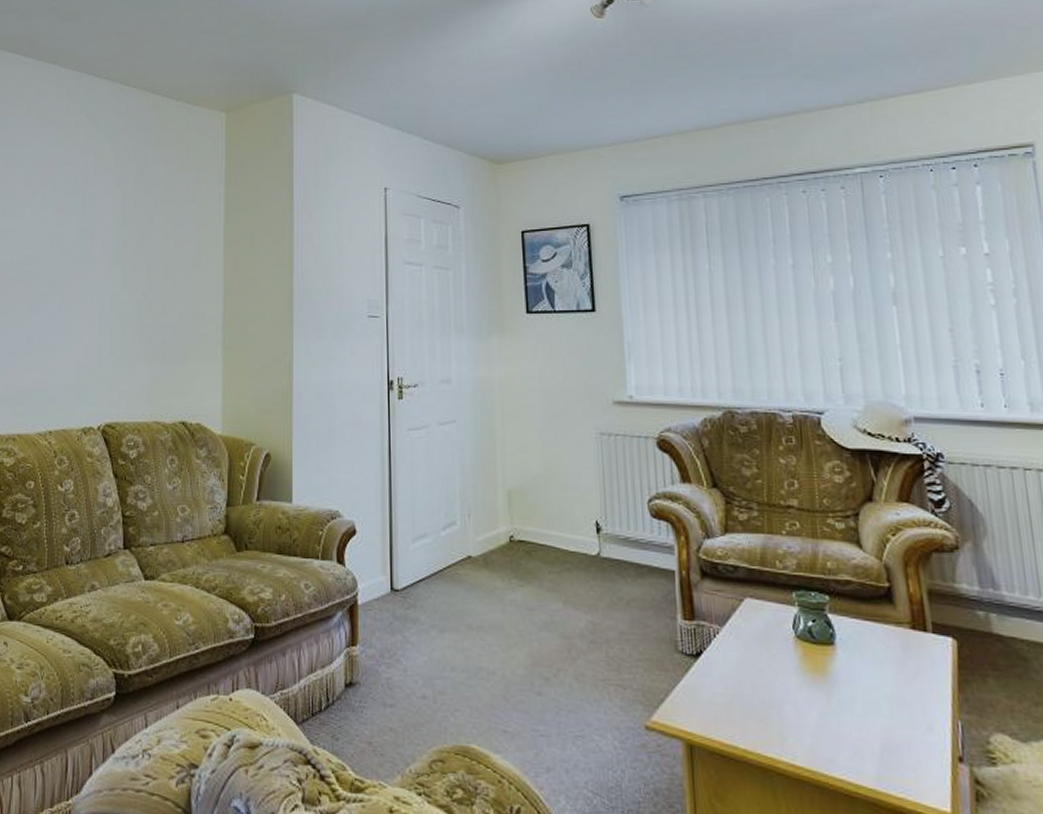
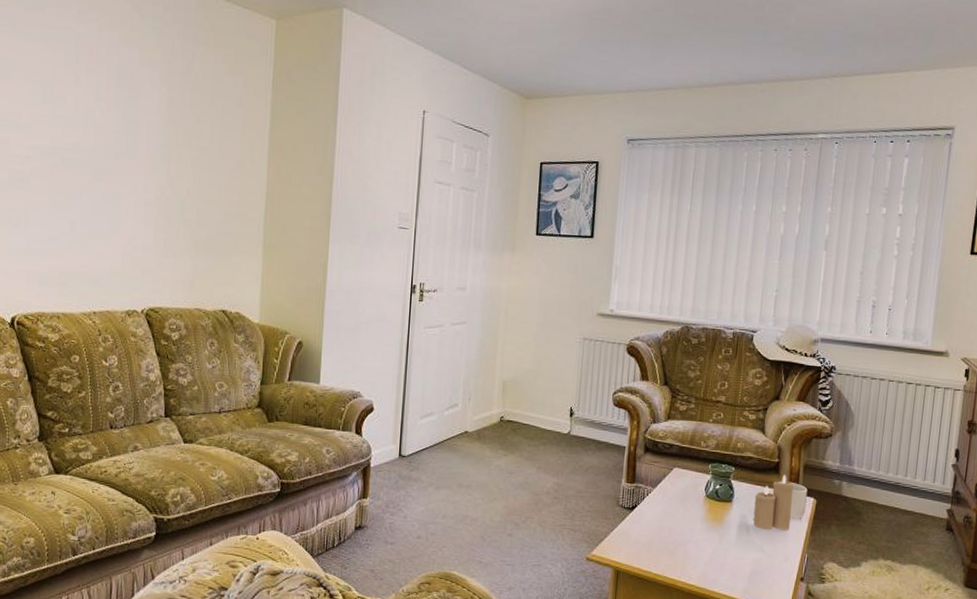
candle: none [866,605,926,686] -> present [753,475,794,531]
mug: none [895,613,944,669] -> present [778,481,808,519]

